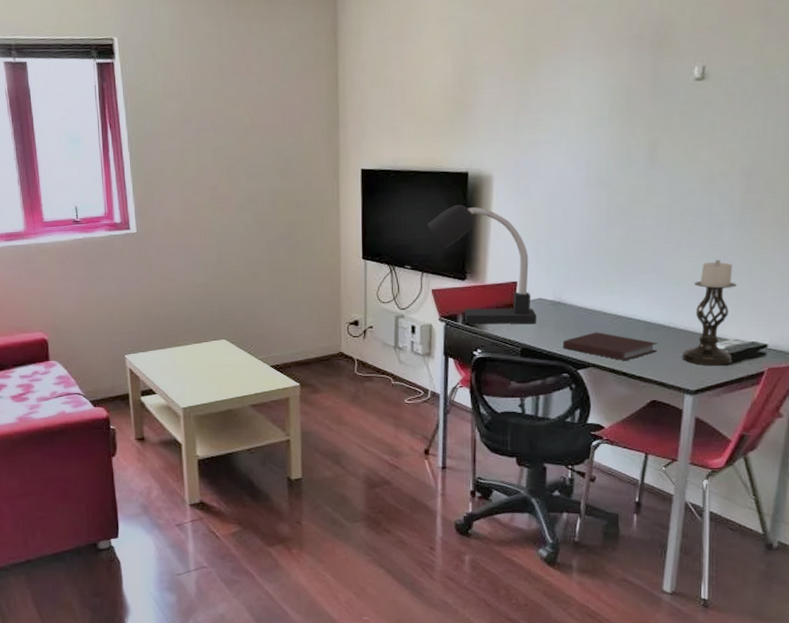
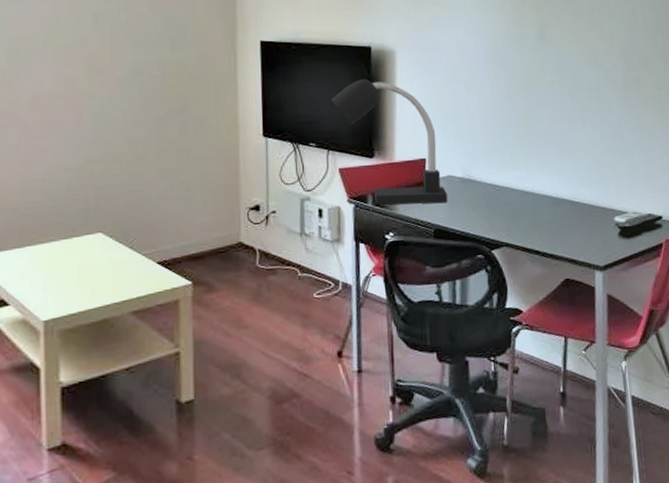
notebook: present [562,332,658,361] -> none [475,209,566,239]
candle holder: present [681,260,738,366] -> none [588,134,634,240]

